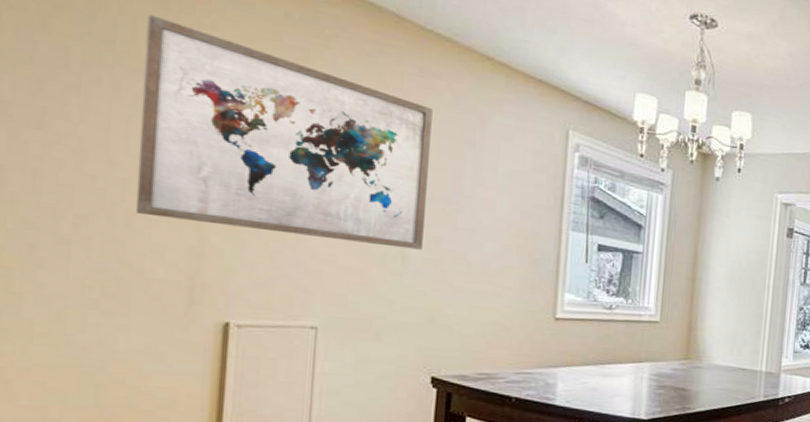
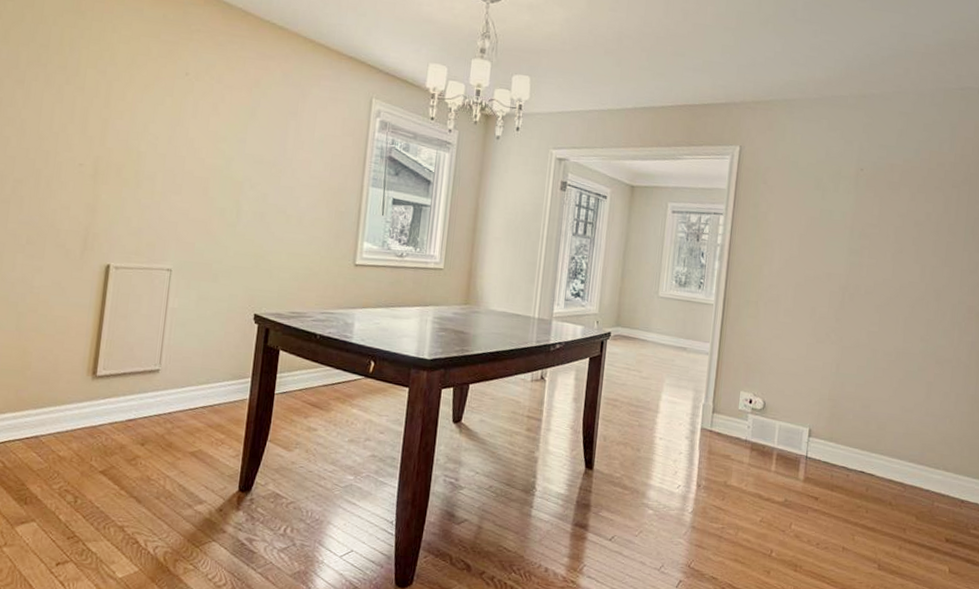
wall art: present [135,15,433,250] -> none [53,24,266,205]

